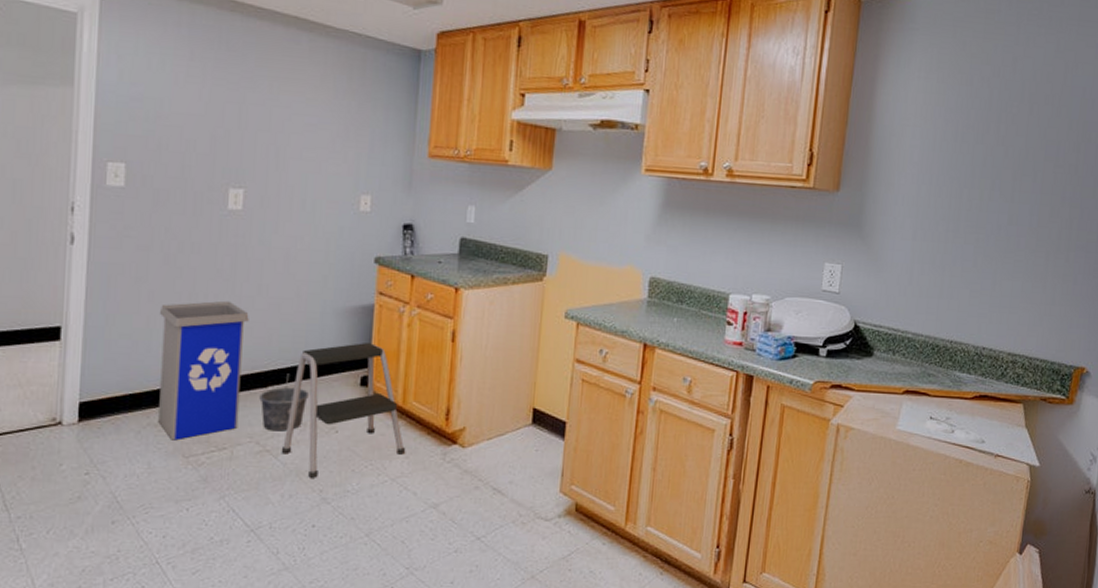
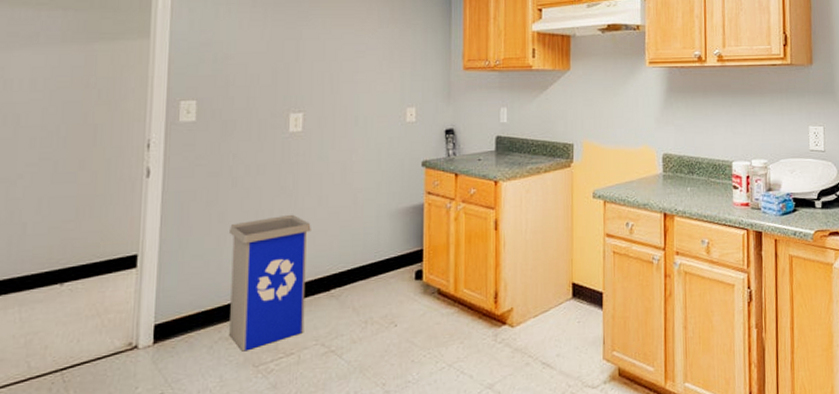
bucket: present [259,373,310,432] -> none [323,275,370,332]
step stool: present [281,343,405,478] -> none [345,239,459,373]

